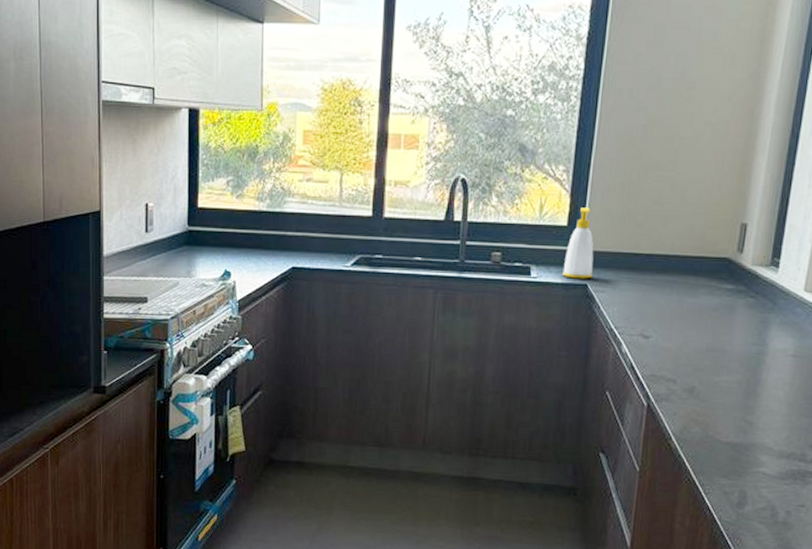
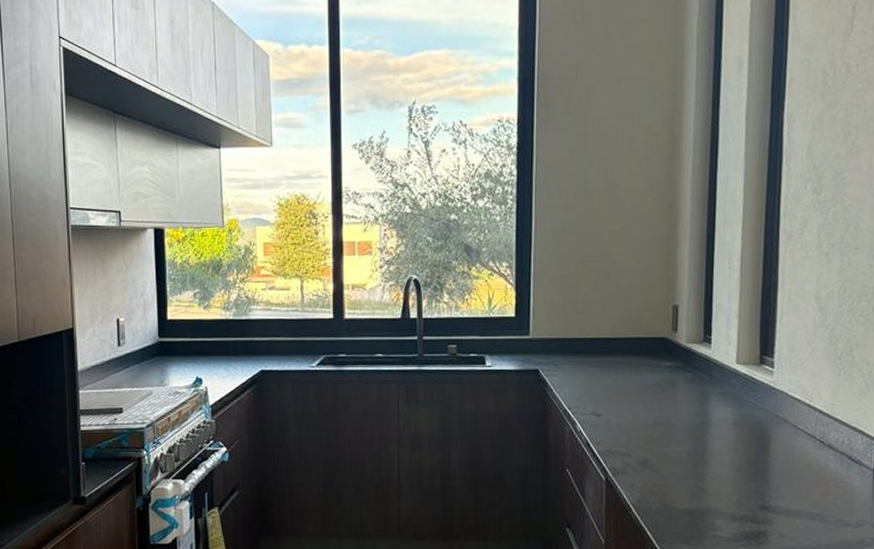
soap bottle: present [562,207,594,279] -> none [515,299,542,365]

